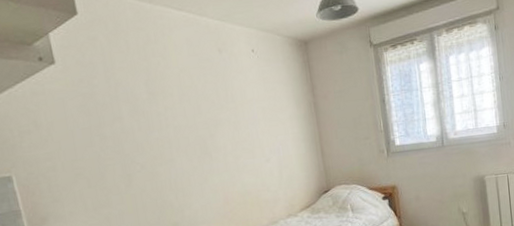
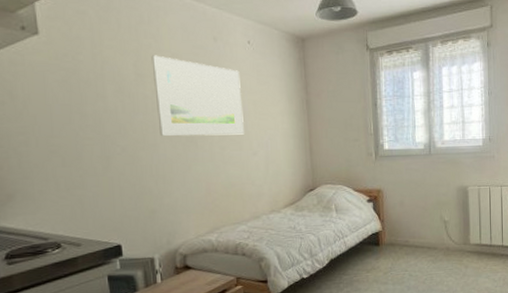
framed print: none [161,72,256,151] -> present [151,55,244,137]

